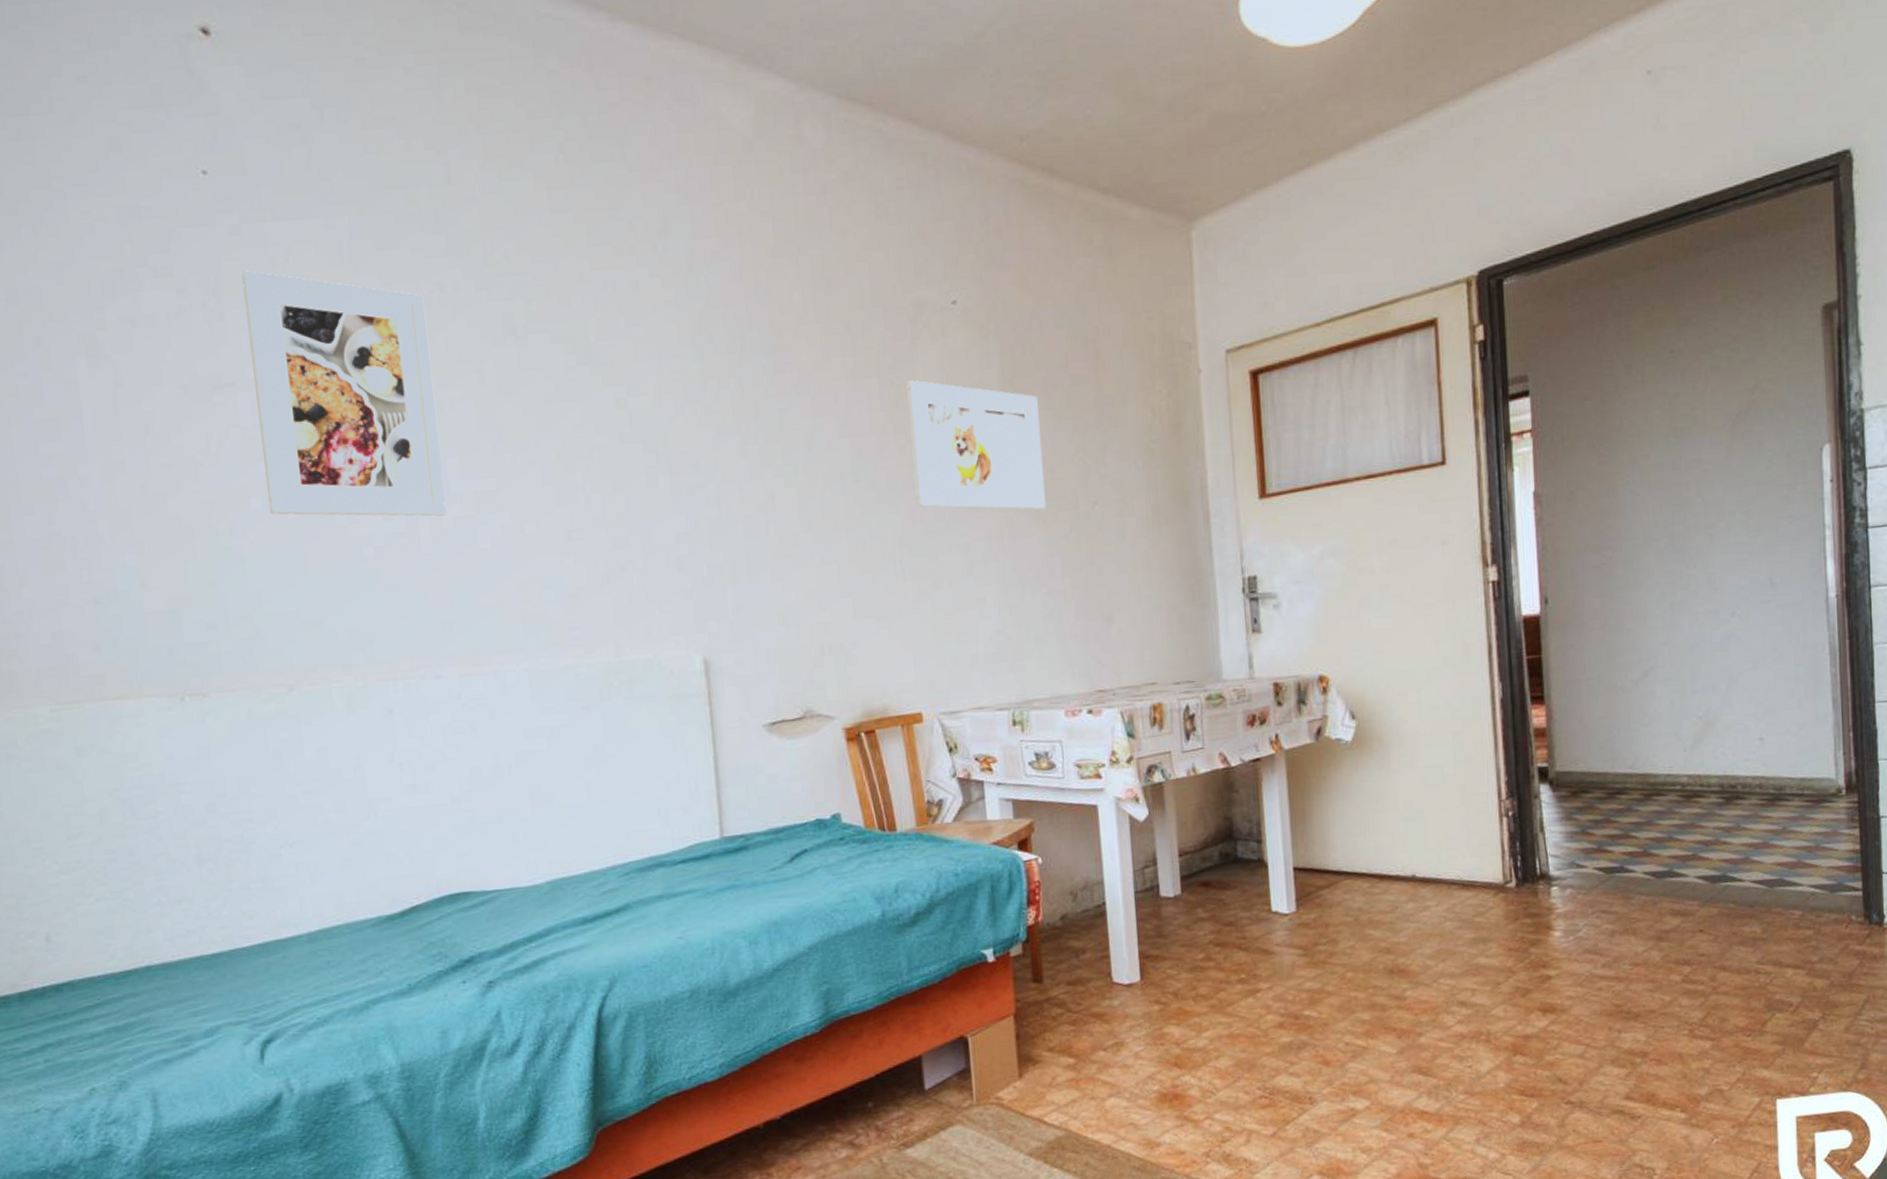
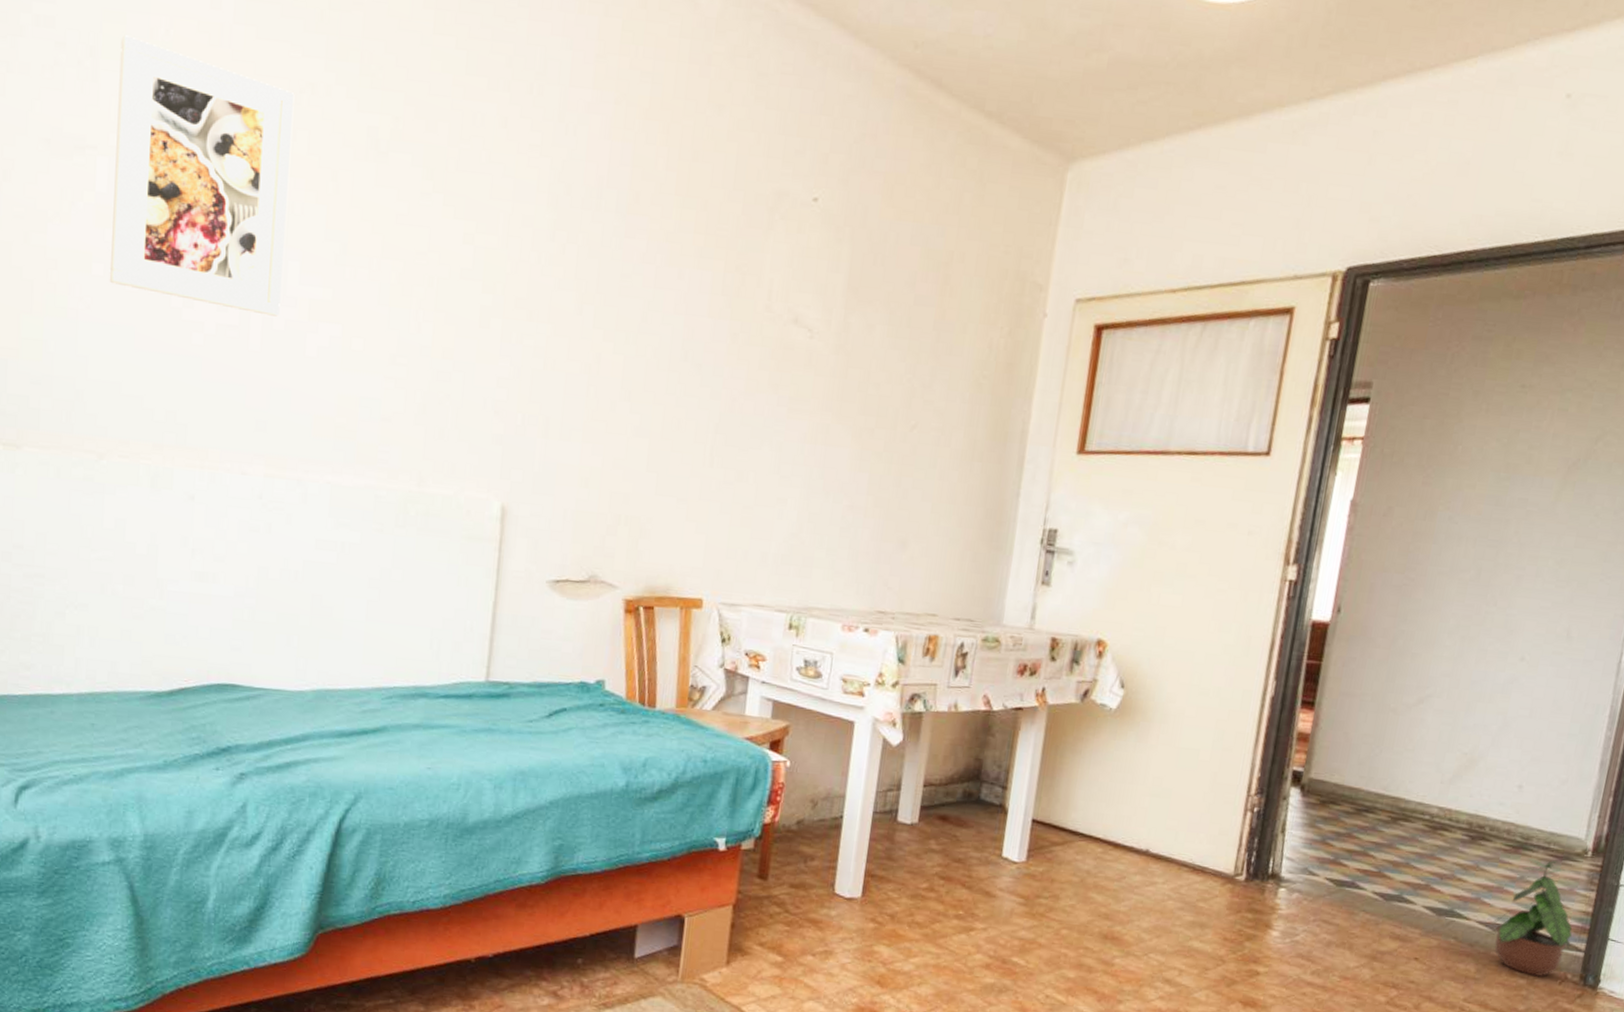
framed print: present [906,379,1046,510] -> none [738,269,879,423]
potted plant: none [1764,804,1847,925] -> present [1490,858,1573,977]

